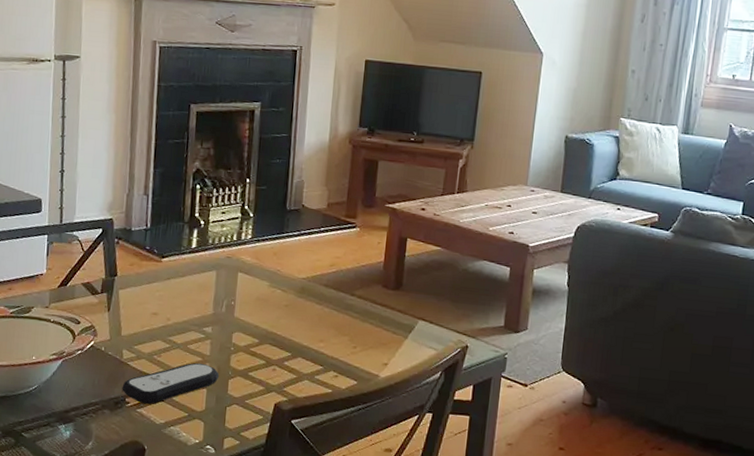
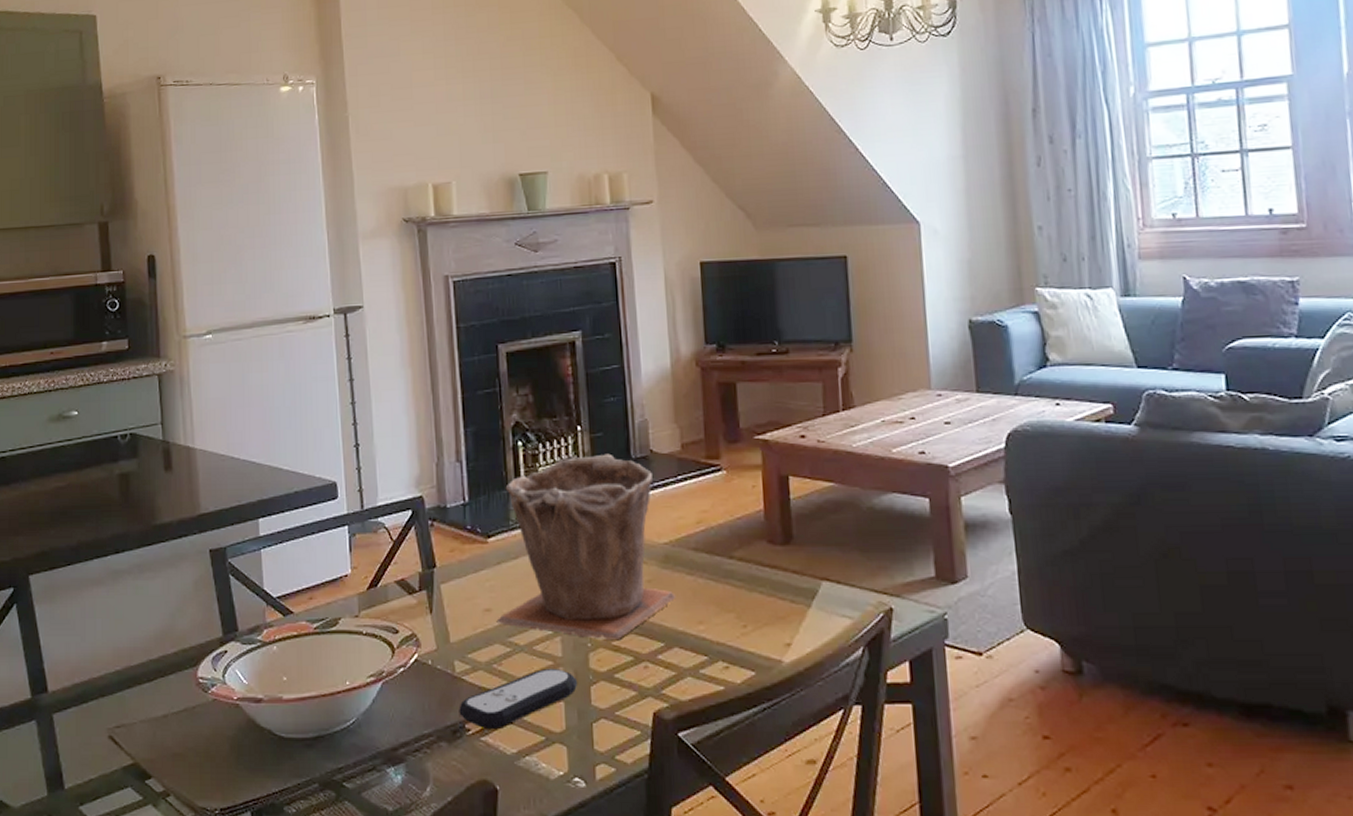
plant pot: none [162,203,306,348] -> present [498,453,676,641]

